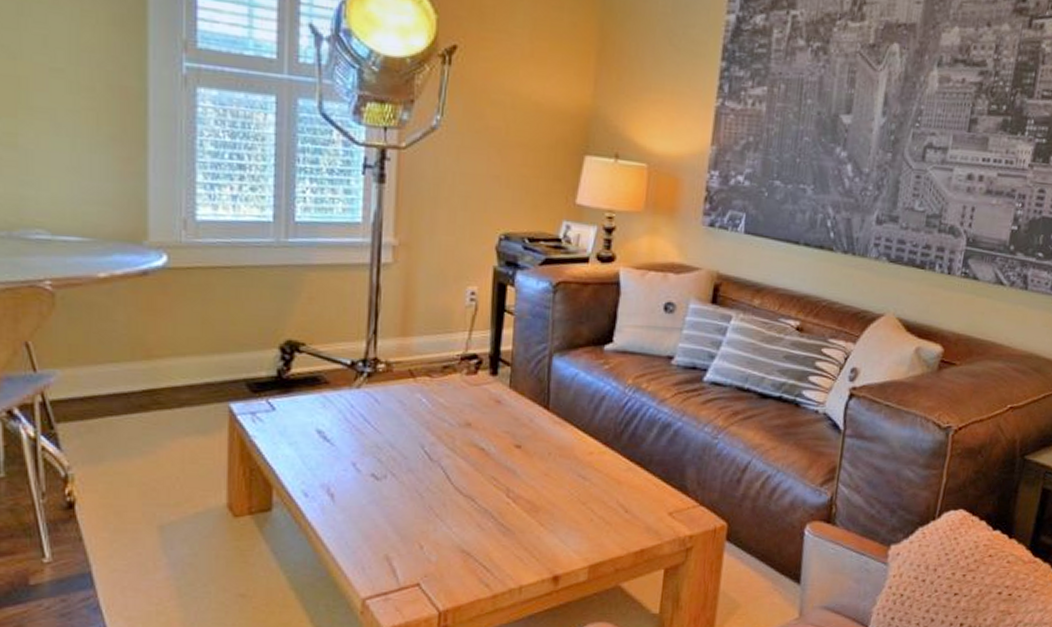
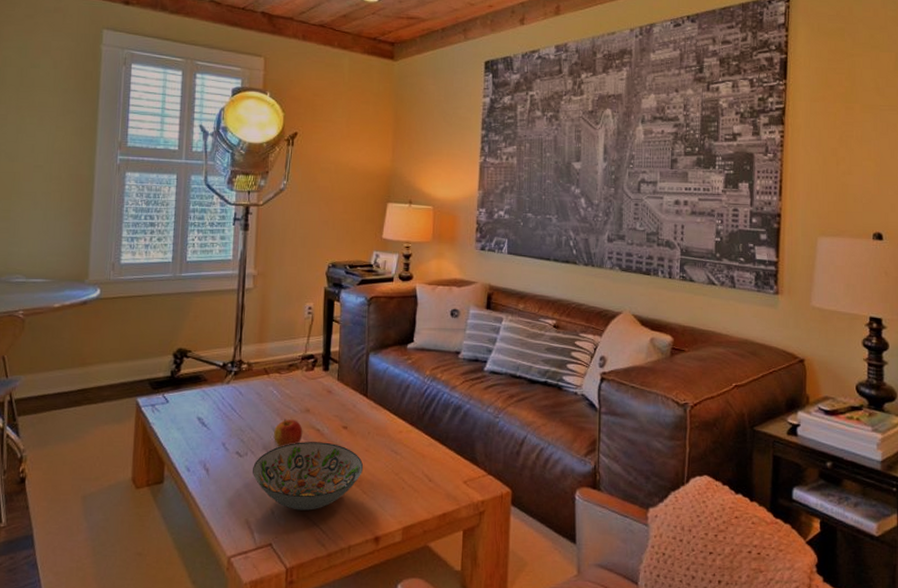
decorative bowl: none [394,463,542,545] -> present [253,442,364,511]
apple: none [422,433,462,469] -> present [274,418,303,447]

